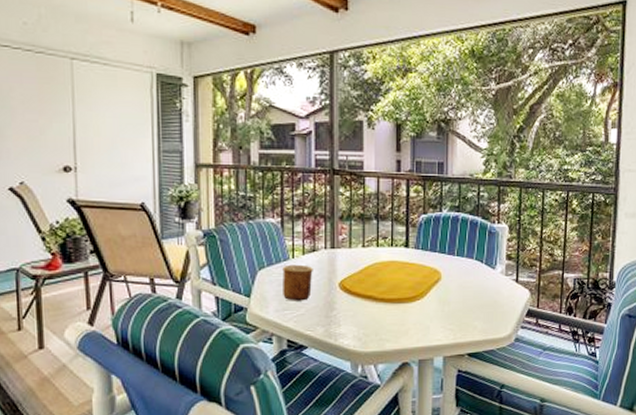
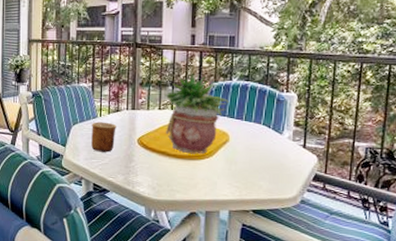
potted plant: none [369,203,441,297] -> present [165,73,230,155]

